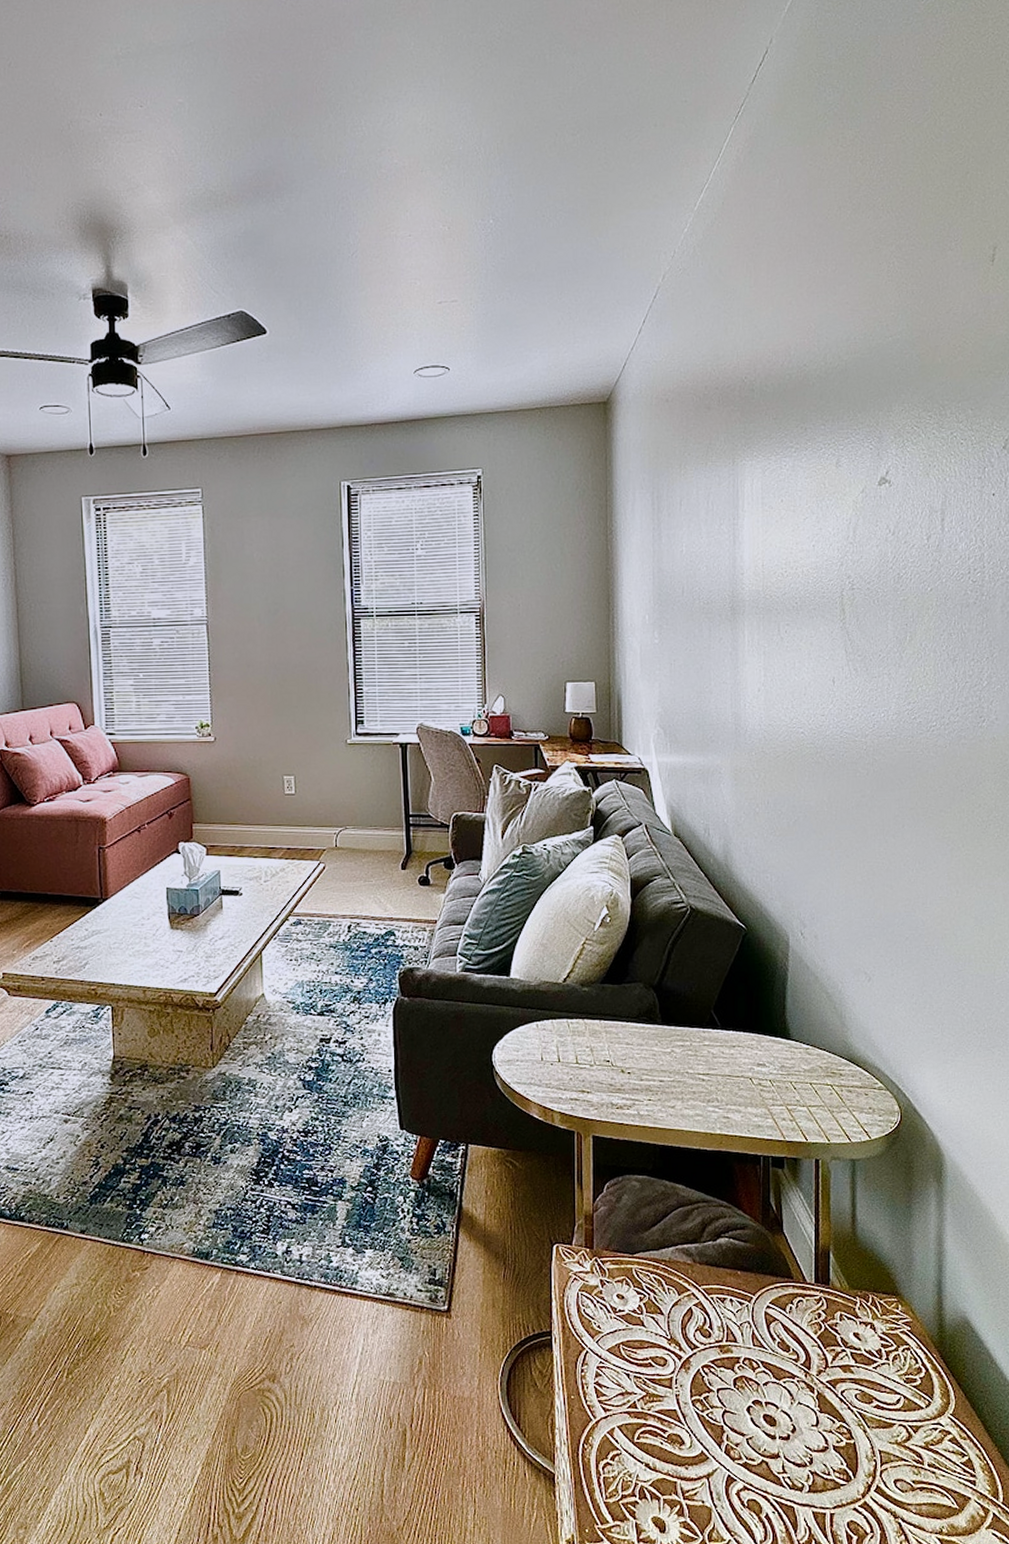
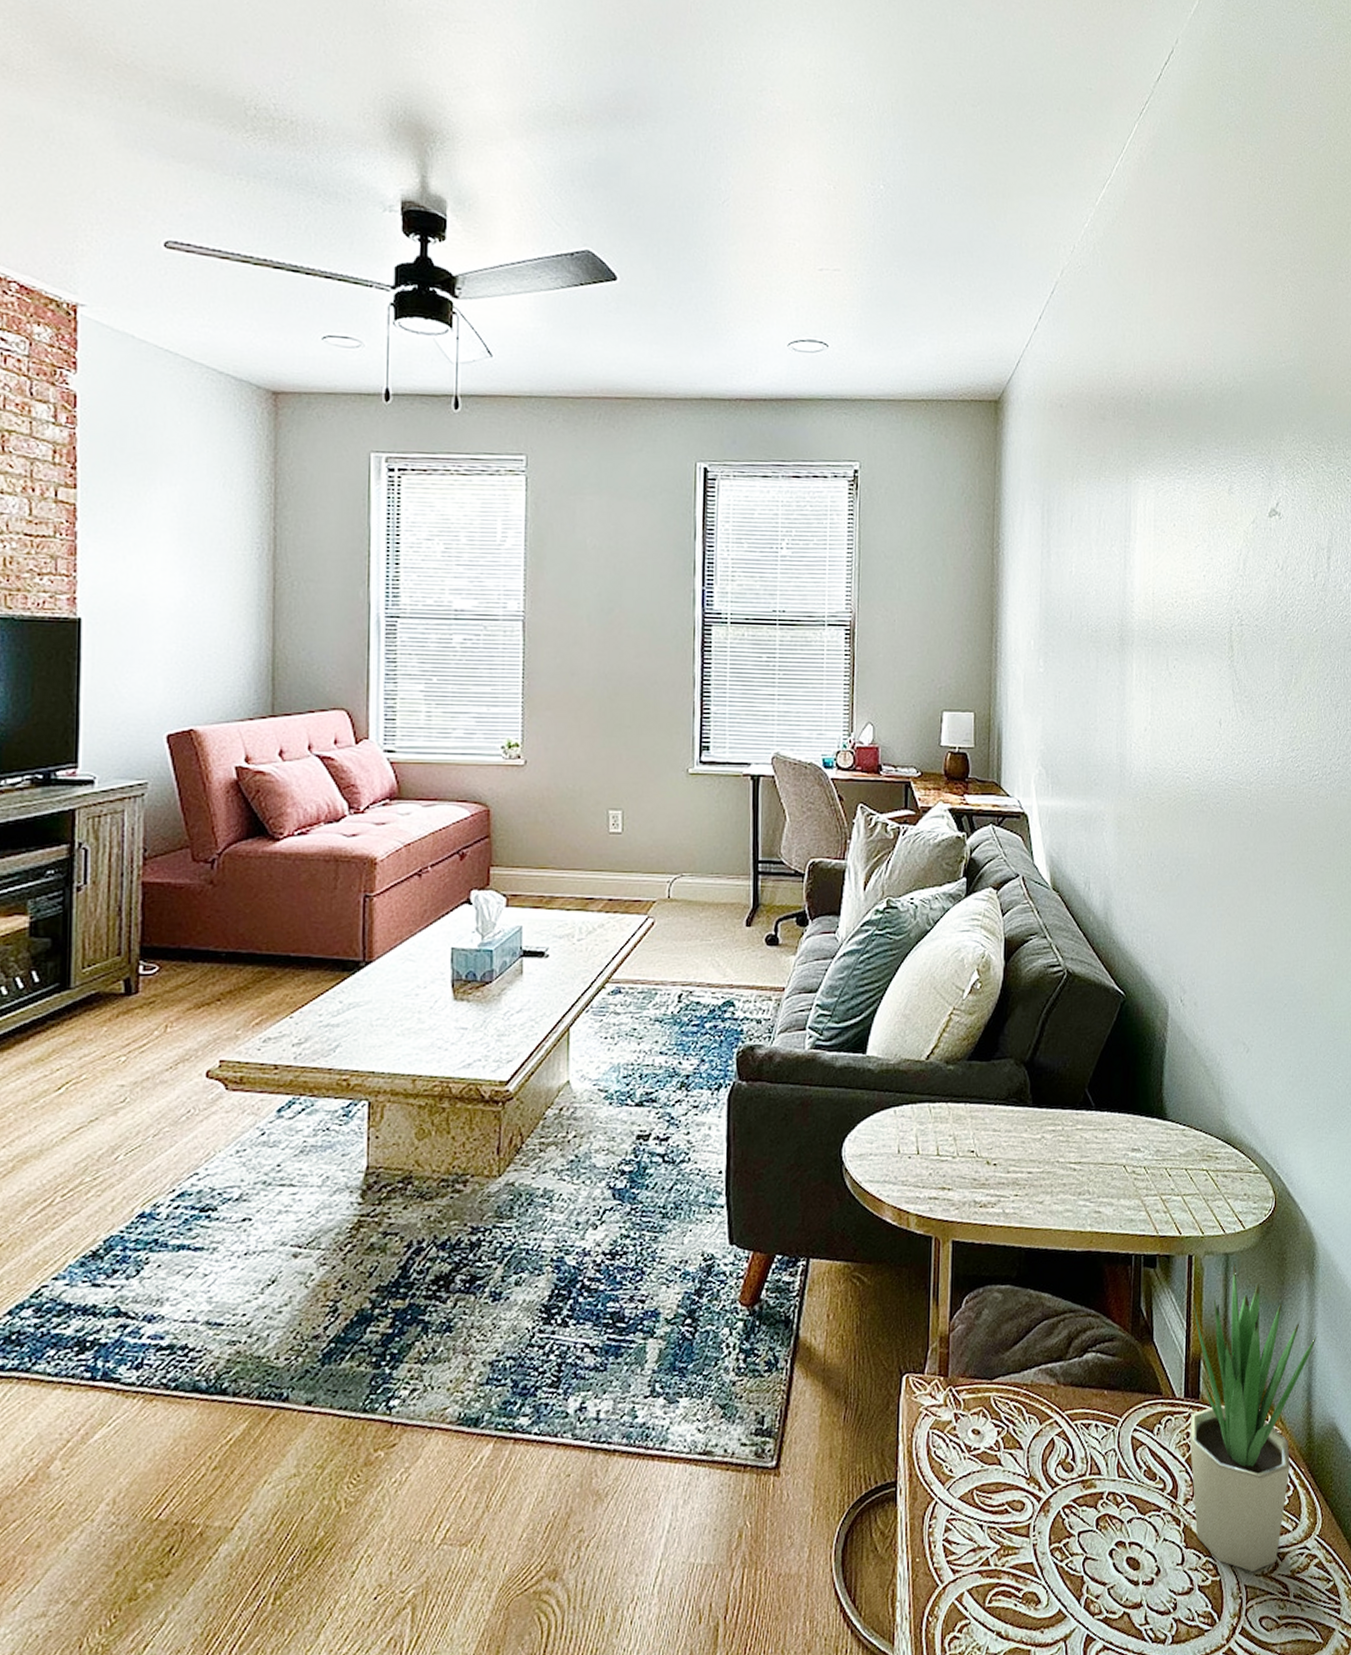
potted plant: none [821,1169,946,1439] -> present [1189,1264,1316,1572]

